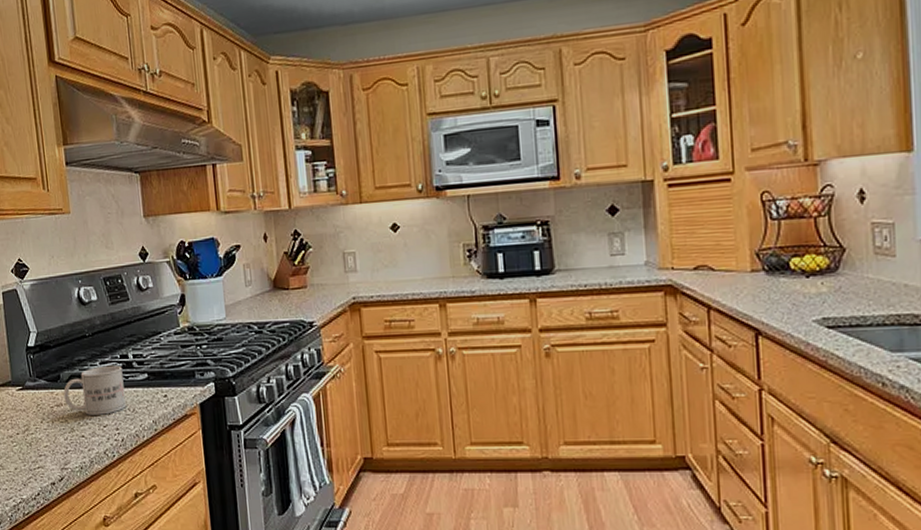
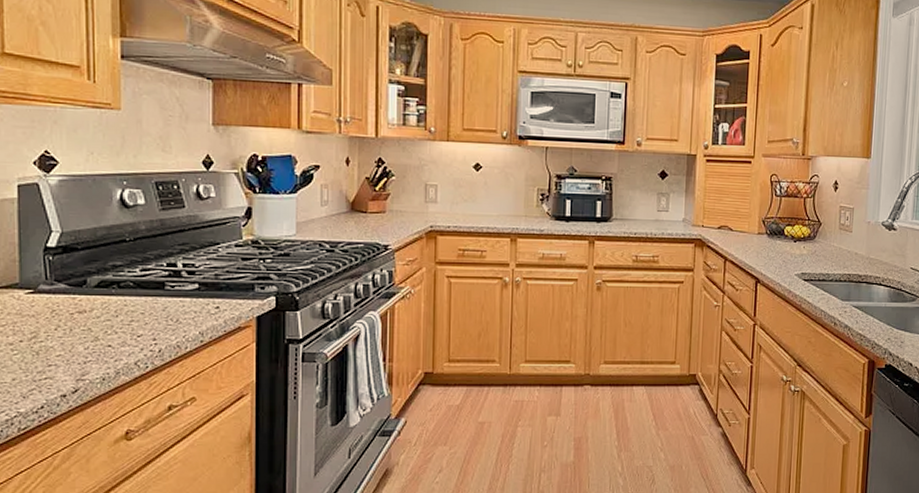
mug: present [63,365,126,415] -> none [90,273,168,324]

